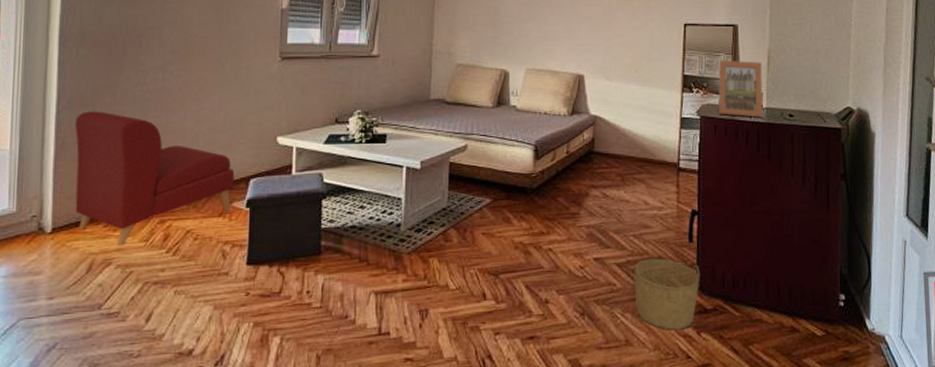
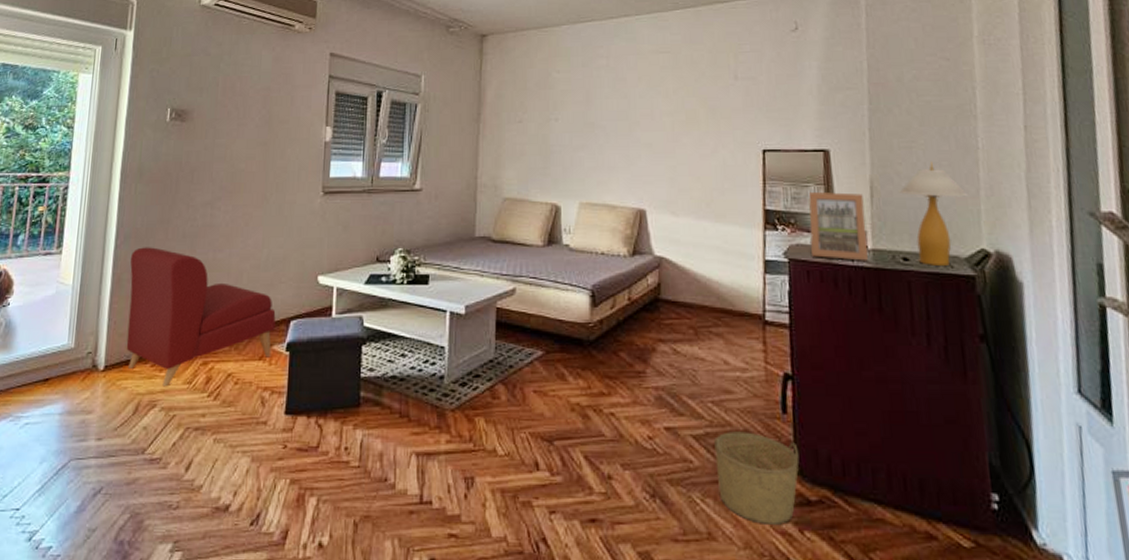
table lamp: none [790,36,842,122] -> present [899,162,969,267]

